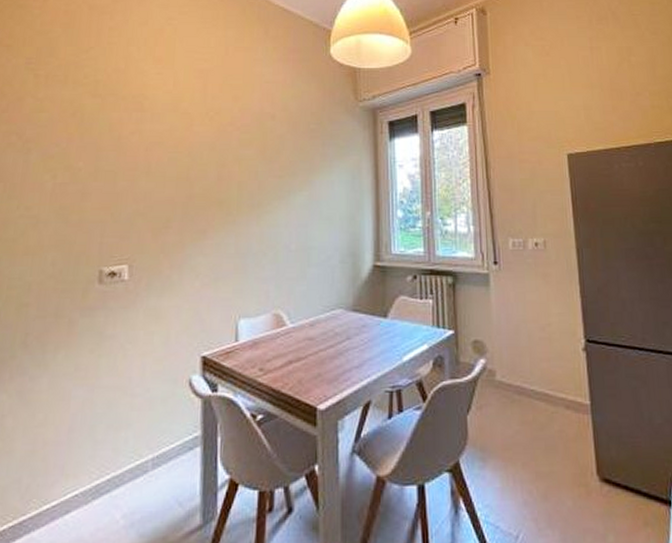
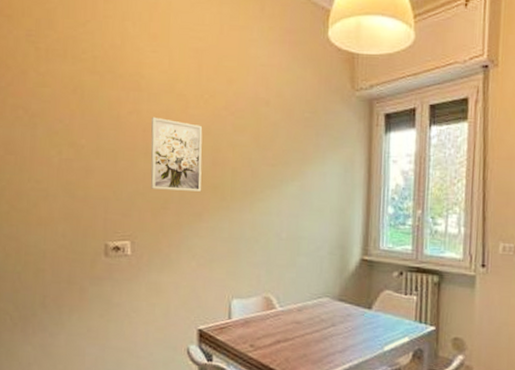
wall art: none [152,135,208,208] -> present [150,116,203,192]

